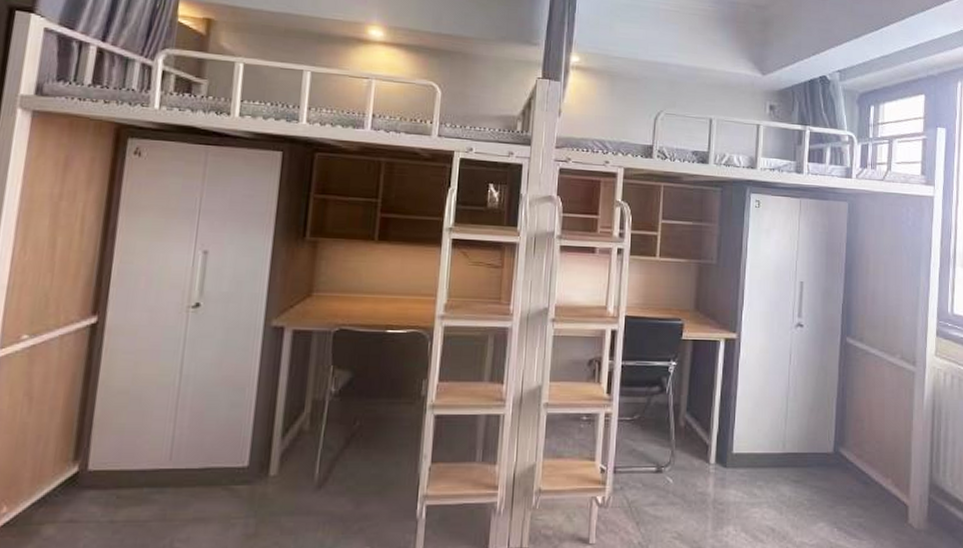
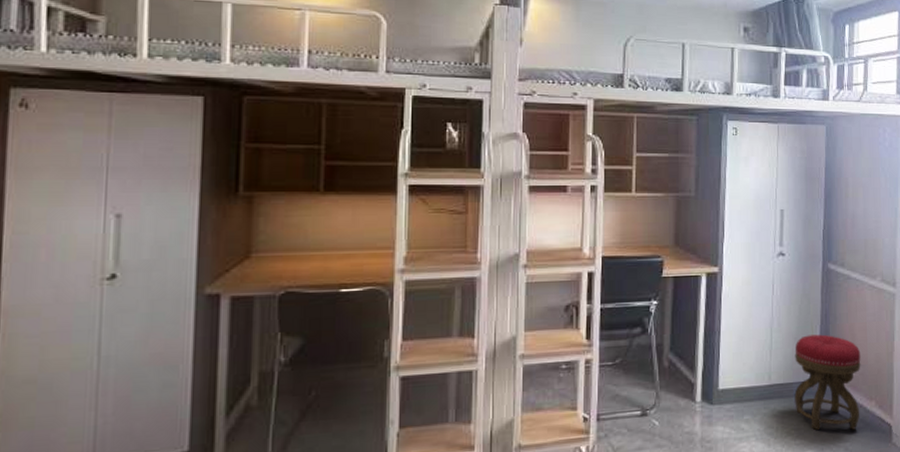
stool: none [808,407,878,506] -> present [794,334,861,431]

